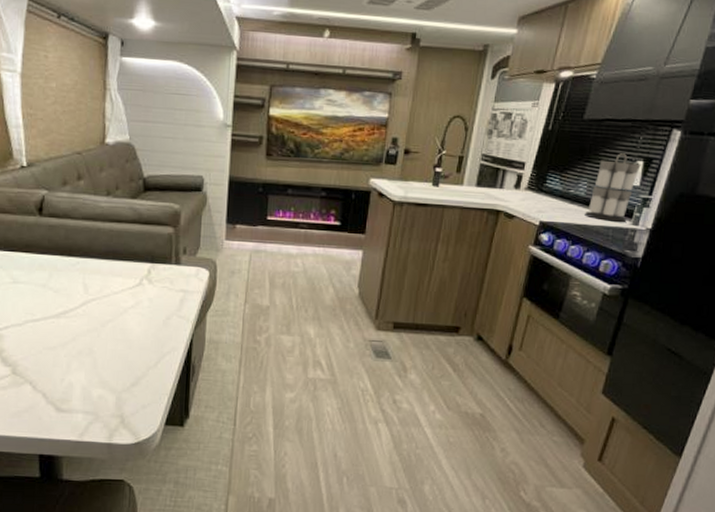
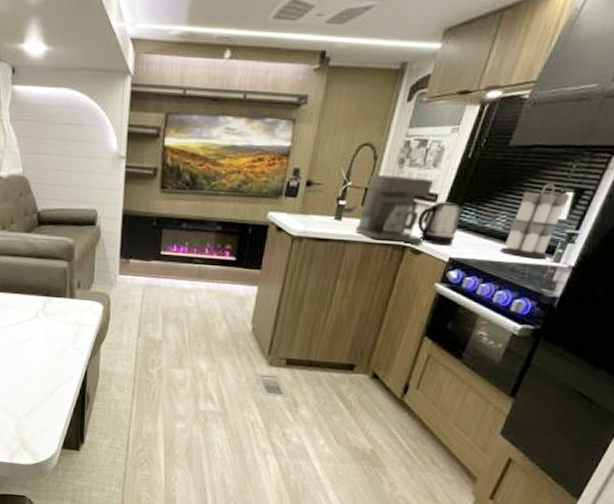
coffee maker: none [452,143,521,210] -> present [355,174,434,245]
kettle: none [508,169,548,210] -> present [417,202,463,246]

